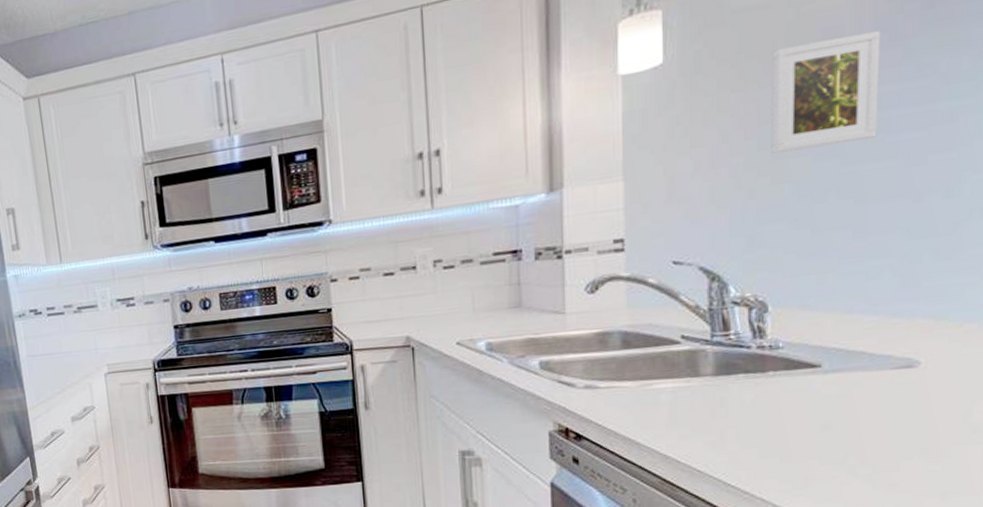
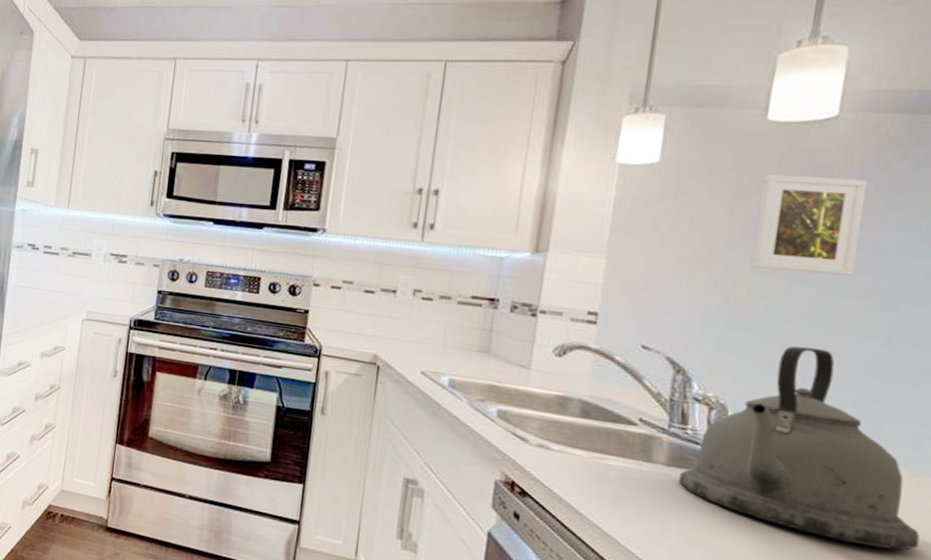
kettle: none [729,220,969,407] -> present [678,346,920,551]

